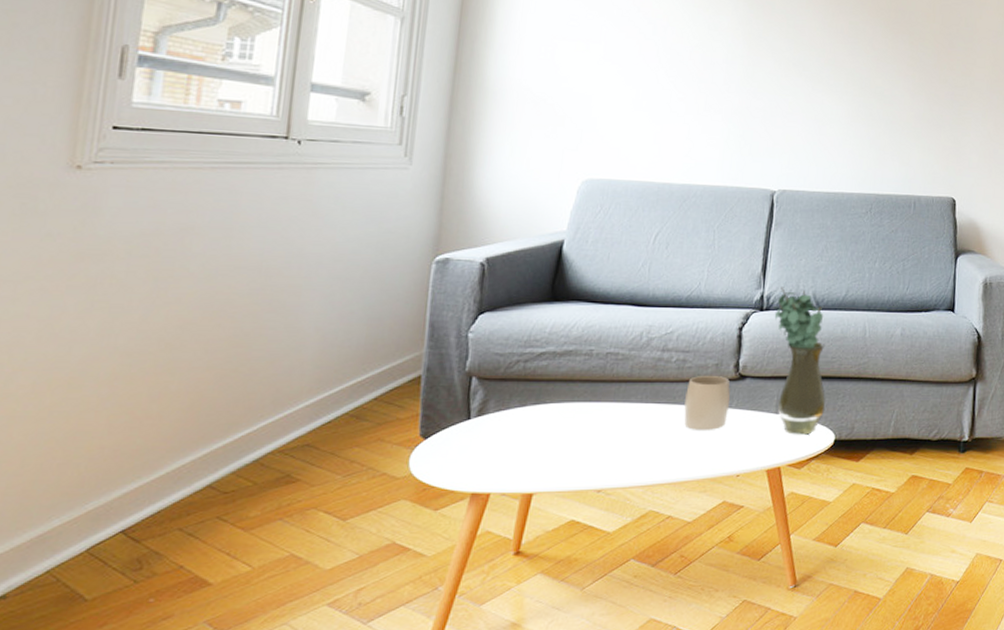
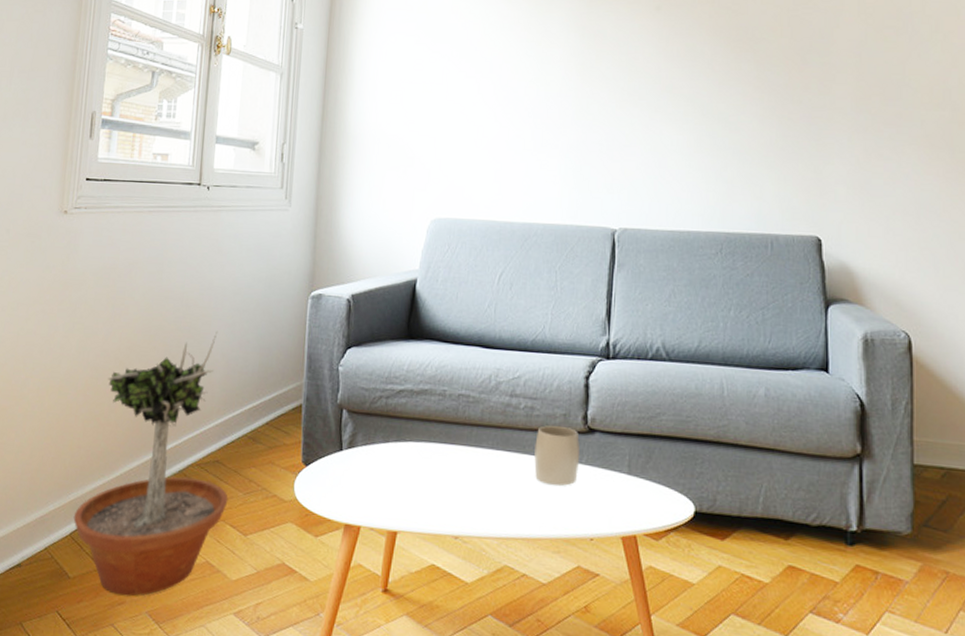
potted tree: none [92,302,322,609] -> present [73,331,228,596]
vase: present [774,287,826,435] -> none [621,334,683,502]

